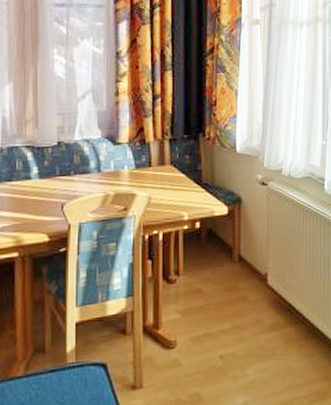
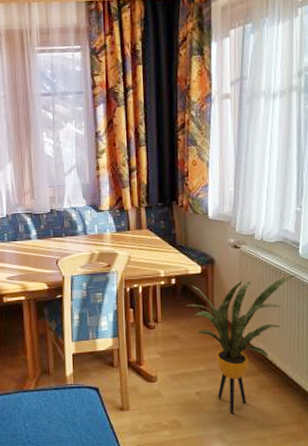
house plant: none [210,213,322,377] -> present [185,275,296,413]

